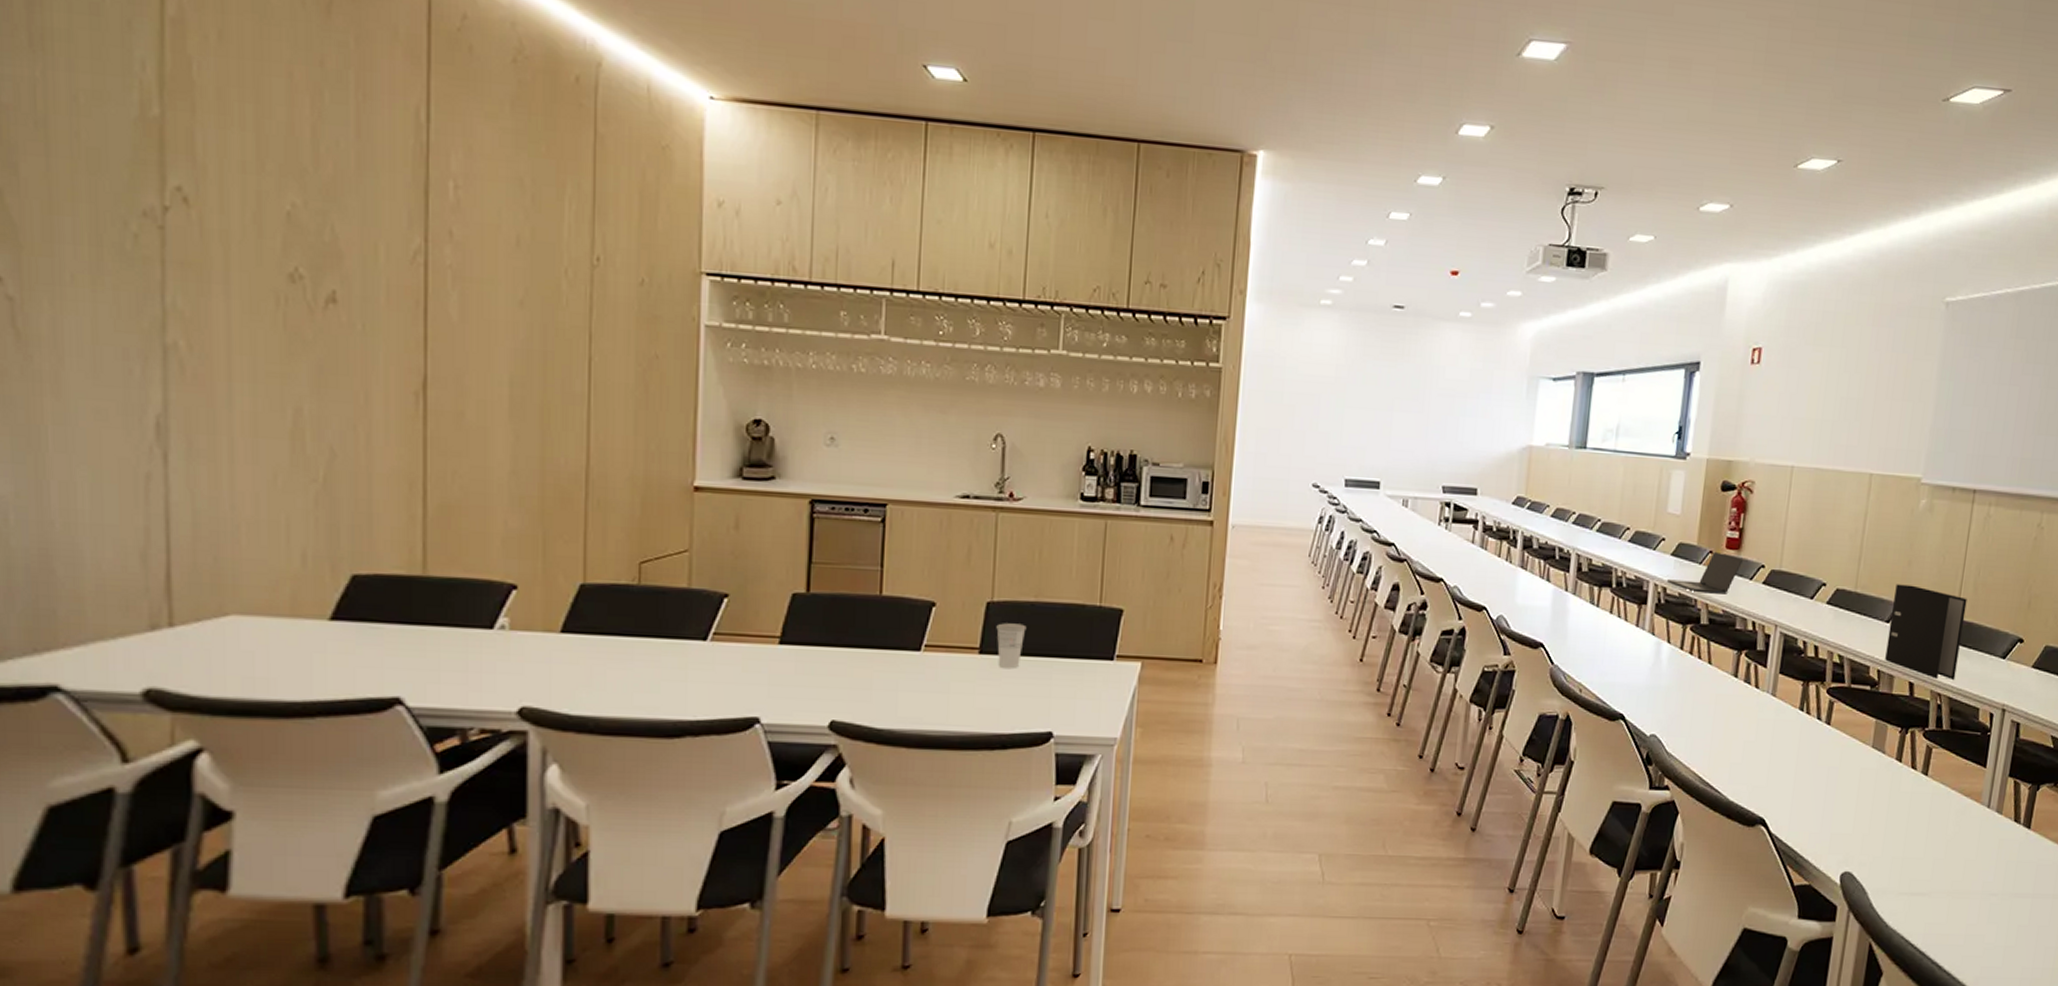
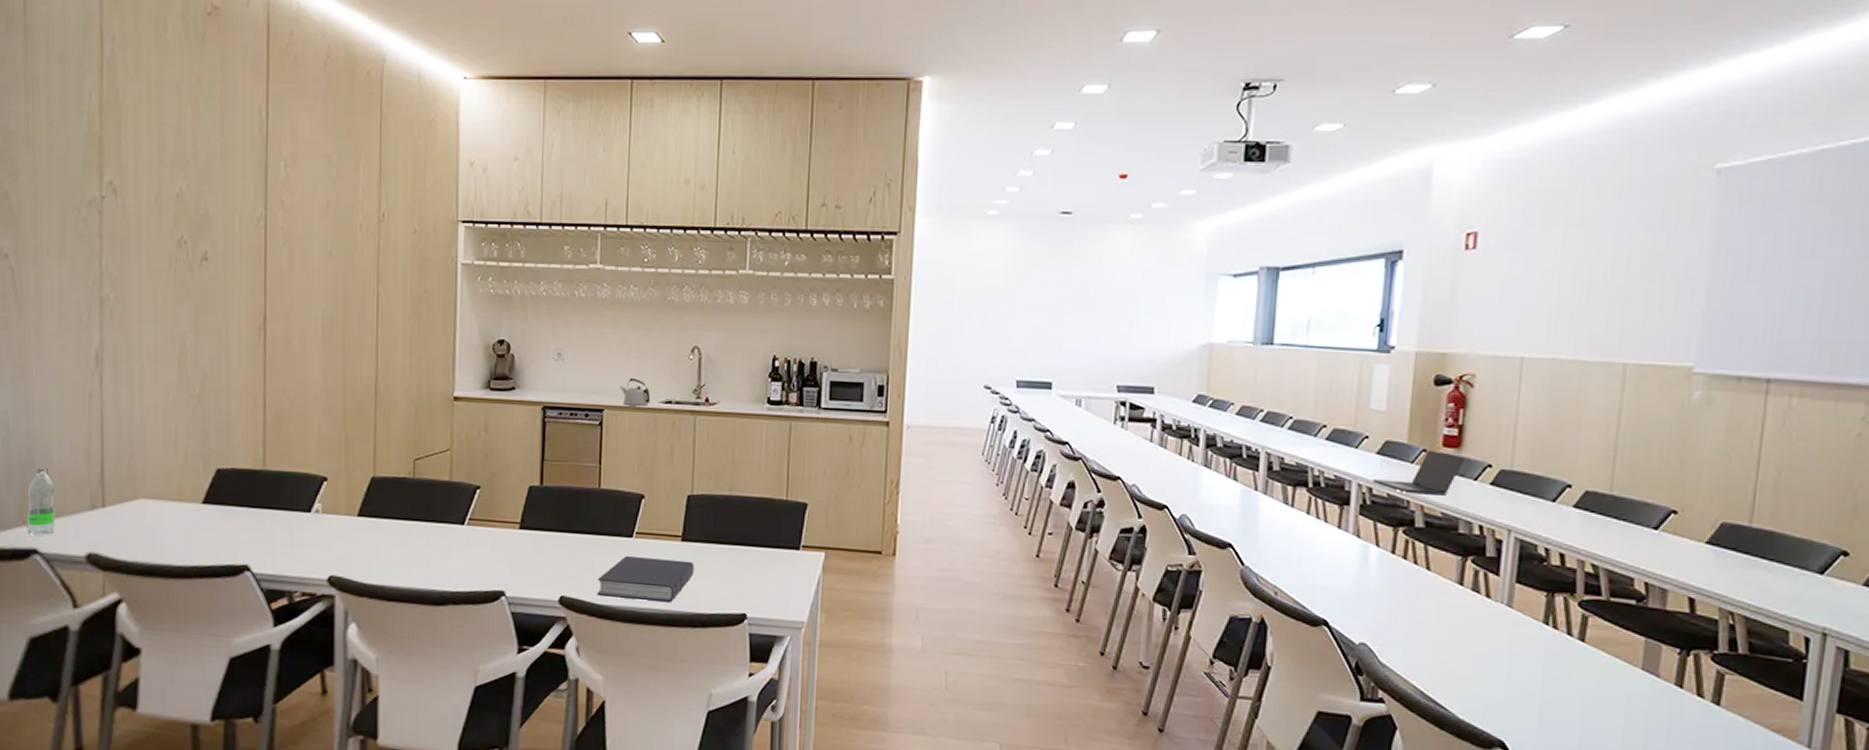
bottle: none [41,574,90,670] -> present [27,467,56,538]
book: none [876,672,994,724] -> present [597,556,694,603]
kettle: none [907,468,944,503] -> present [620,377,651,408]
cup: present [996,623,1027,670] -> none [696,514,722,556]
binder: present [1885,584,1967,681] -> none [1654,486,1765,598]

